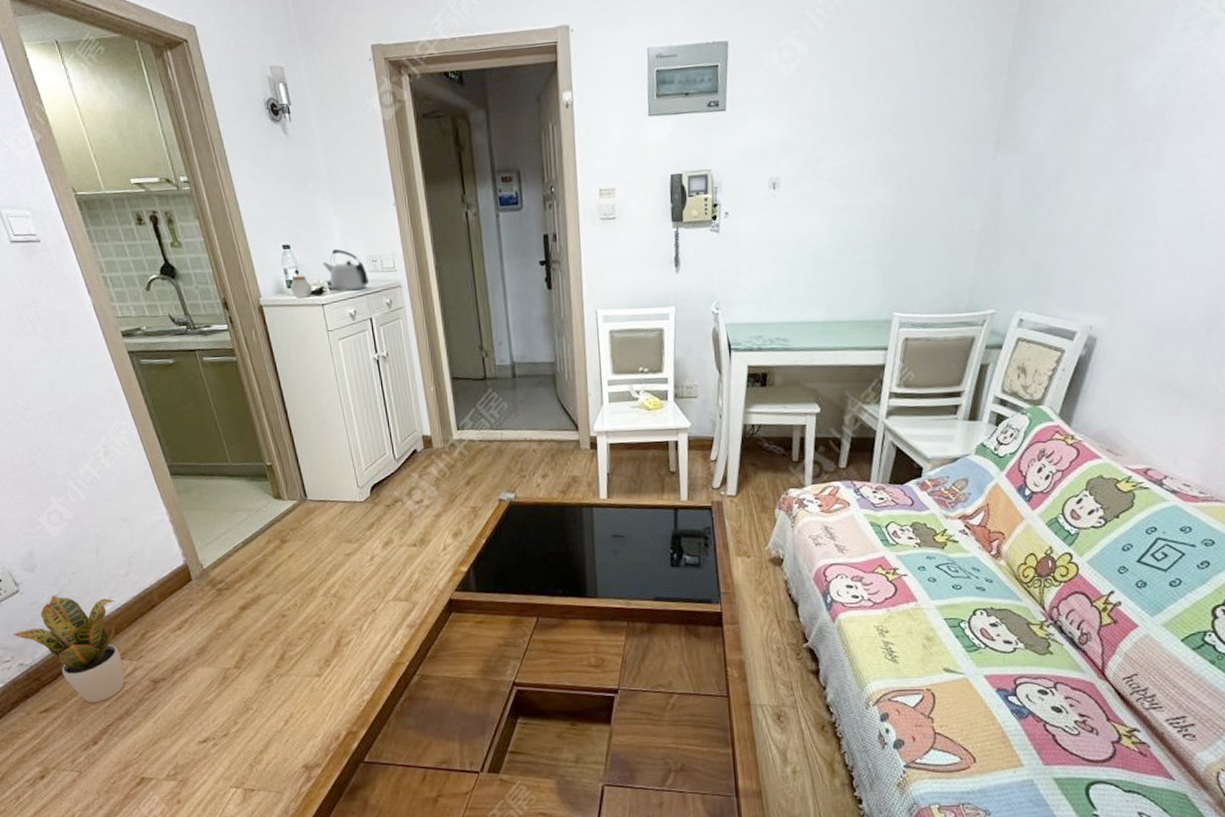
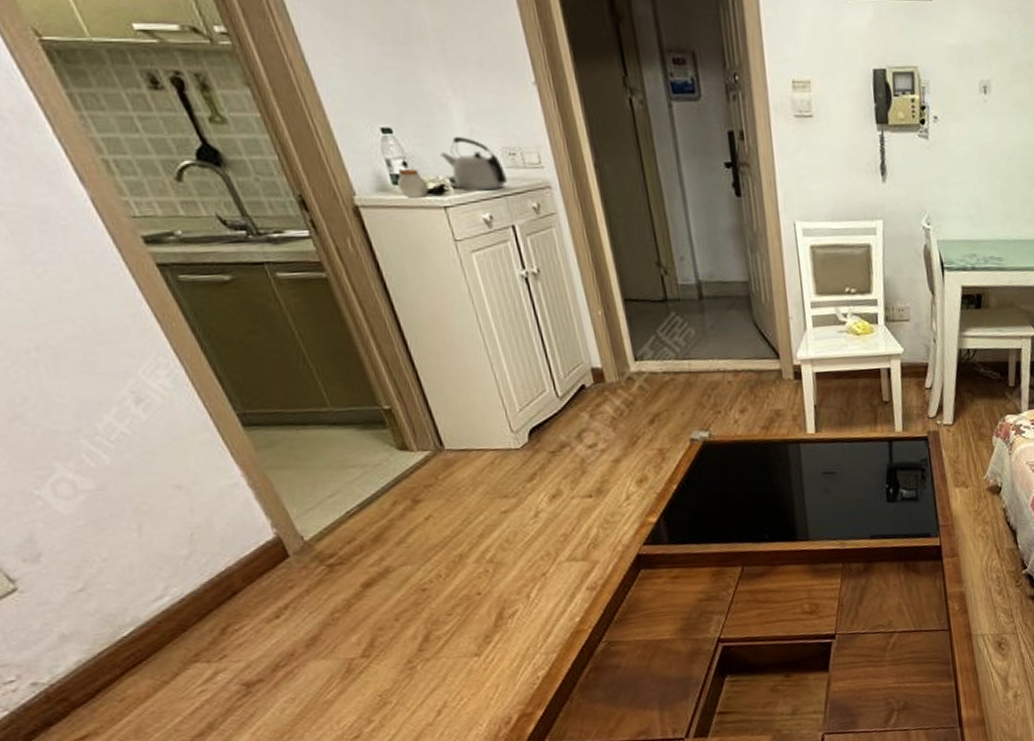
potted plant: present [12,595,124,703] -> none [13,588,202,722]

